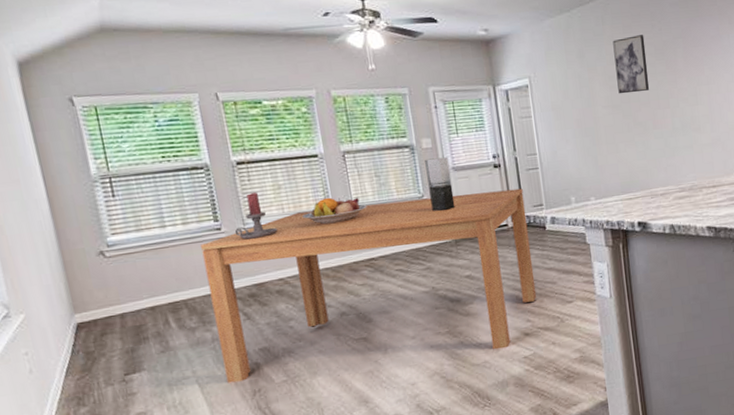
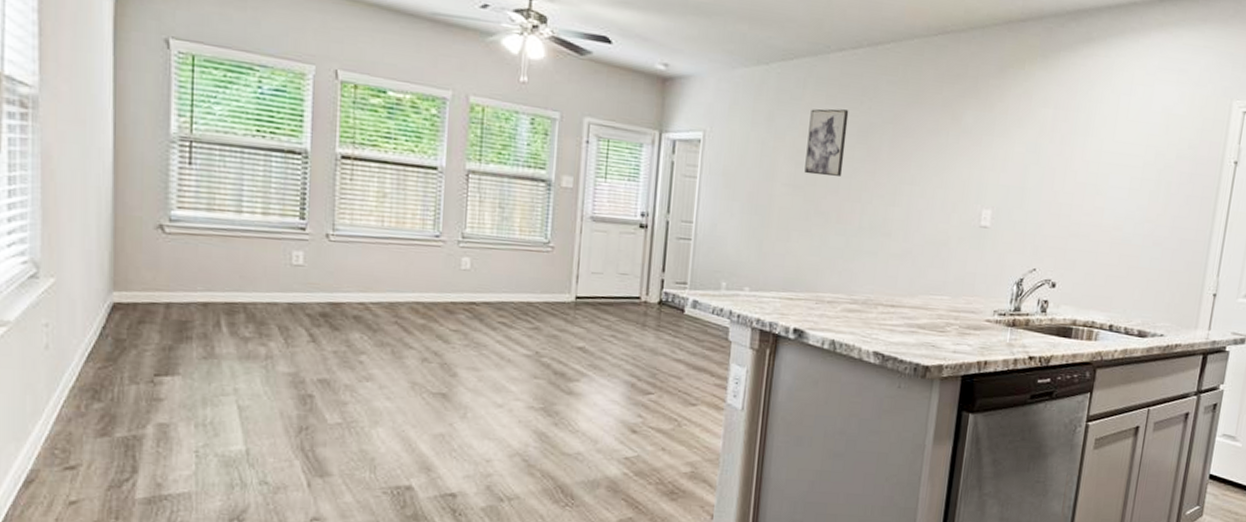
dining table: present [200,188,537,383] -> none [272,229,668,443]
candle holder: present [234,193,278,240] -> none [320,195,372,250]
fruit bowl: present [302,197,367,225] -> none [404,219,482,253]
vase: present [425,157,455,212] -> none [556,200,589,266]

